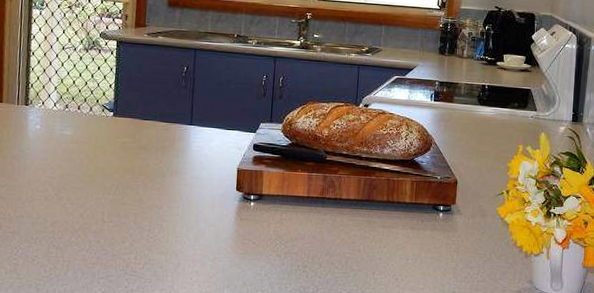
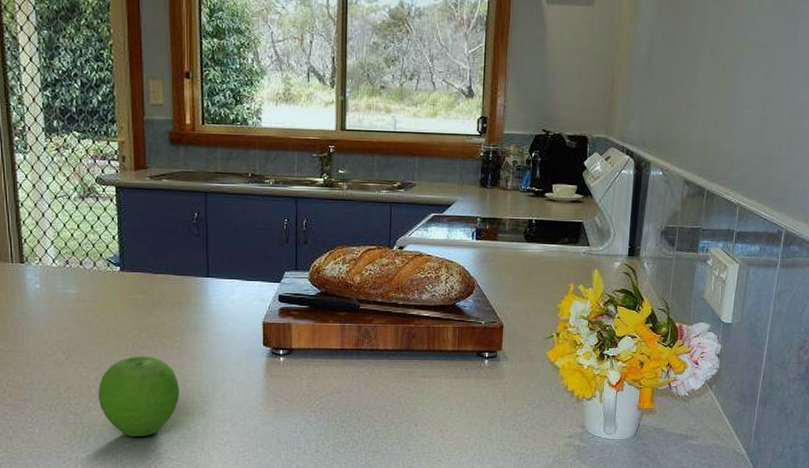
fruit: none [80,195,157,273] -> present [98,356,180,436]

